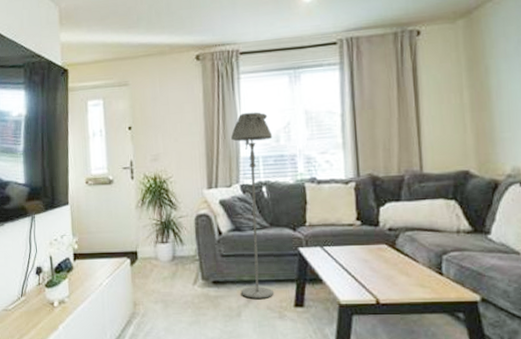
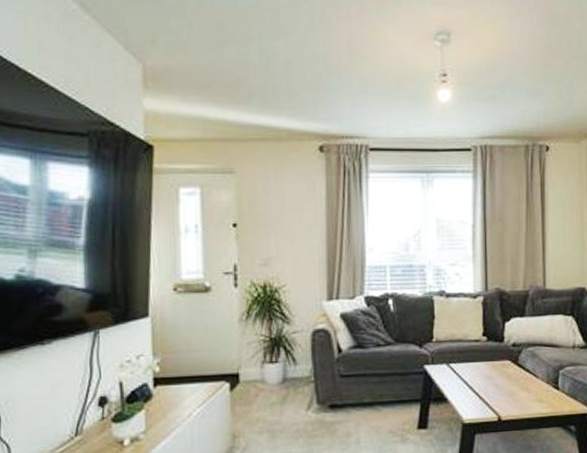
floor lamp: present [231,112,274,299] -> none [356,216,402,423]

